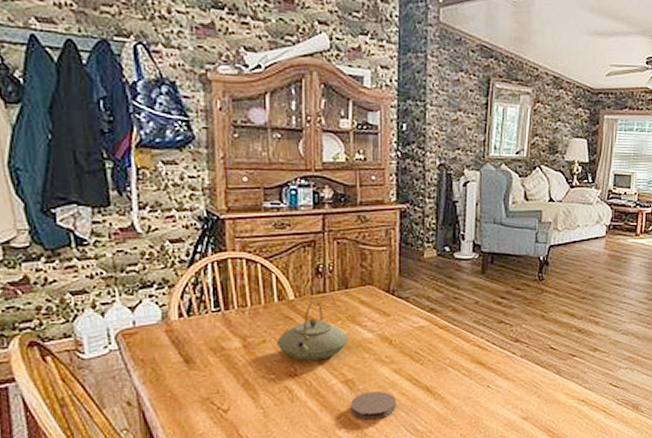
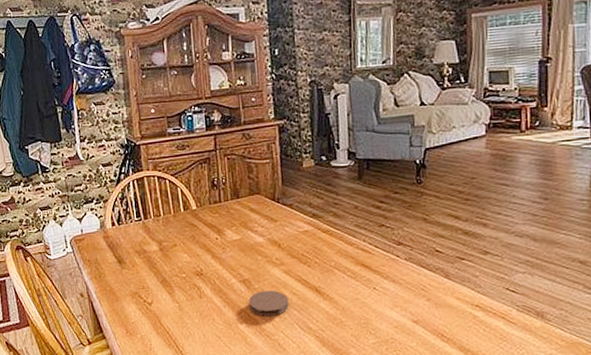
teapot: present [276,299,348,361] -> none [184,208,243,262]

